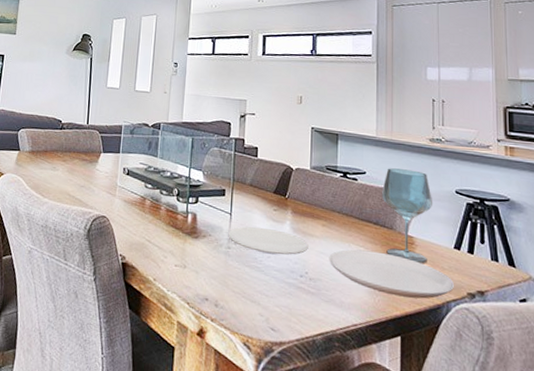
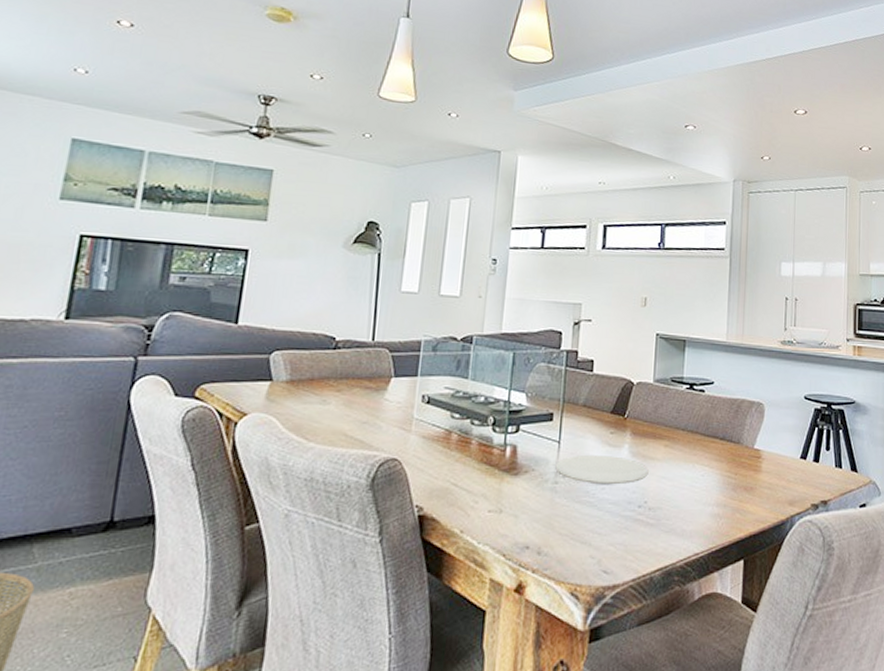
plate: present [329,249,455,299] -> none [670,470,800,516]
wine glass: present [382,168,433,264] -> none [730,376,782,479]

